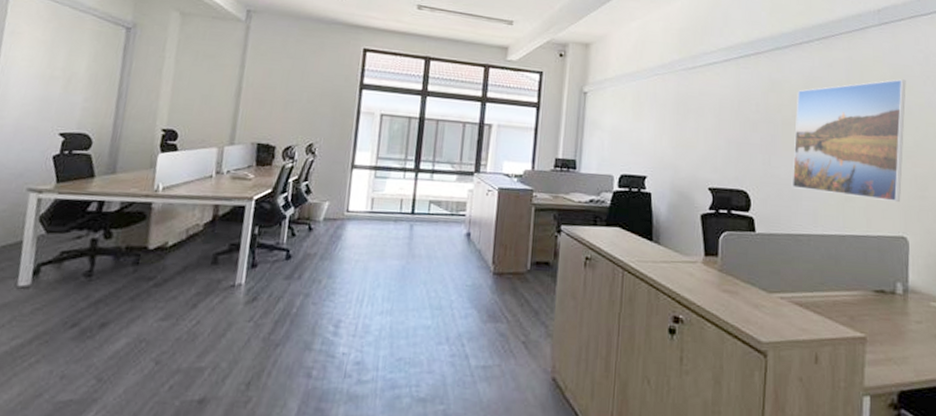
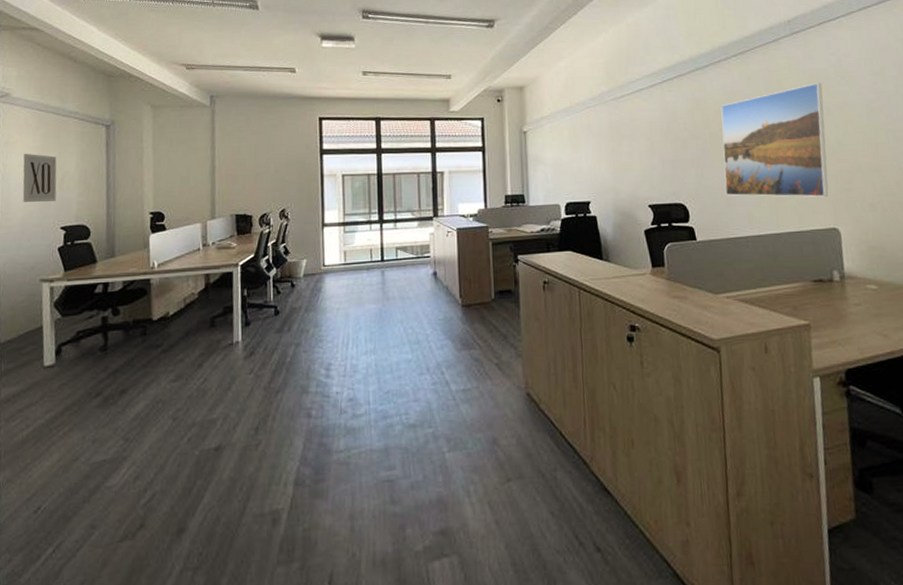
wall art: none [21,47,67,104] -> present [22,154,57,202]

